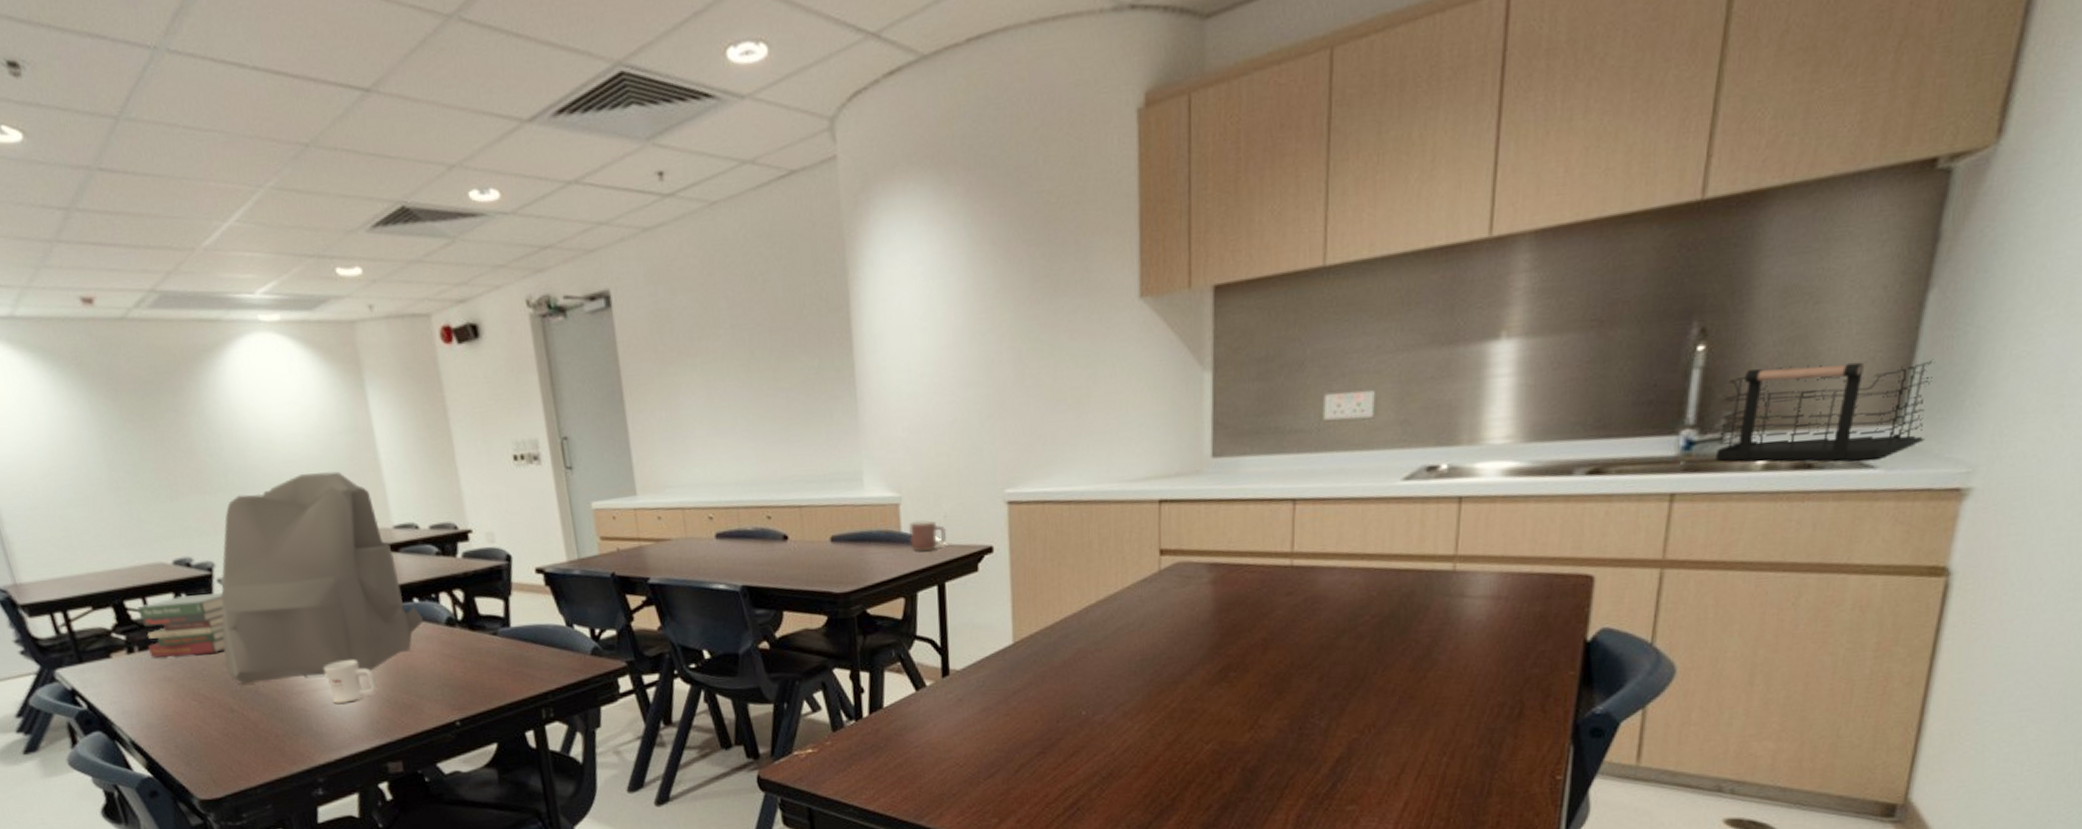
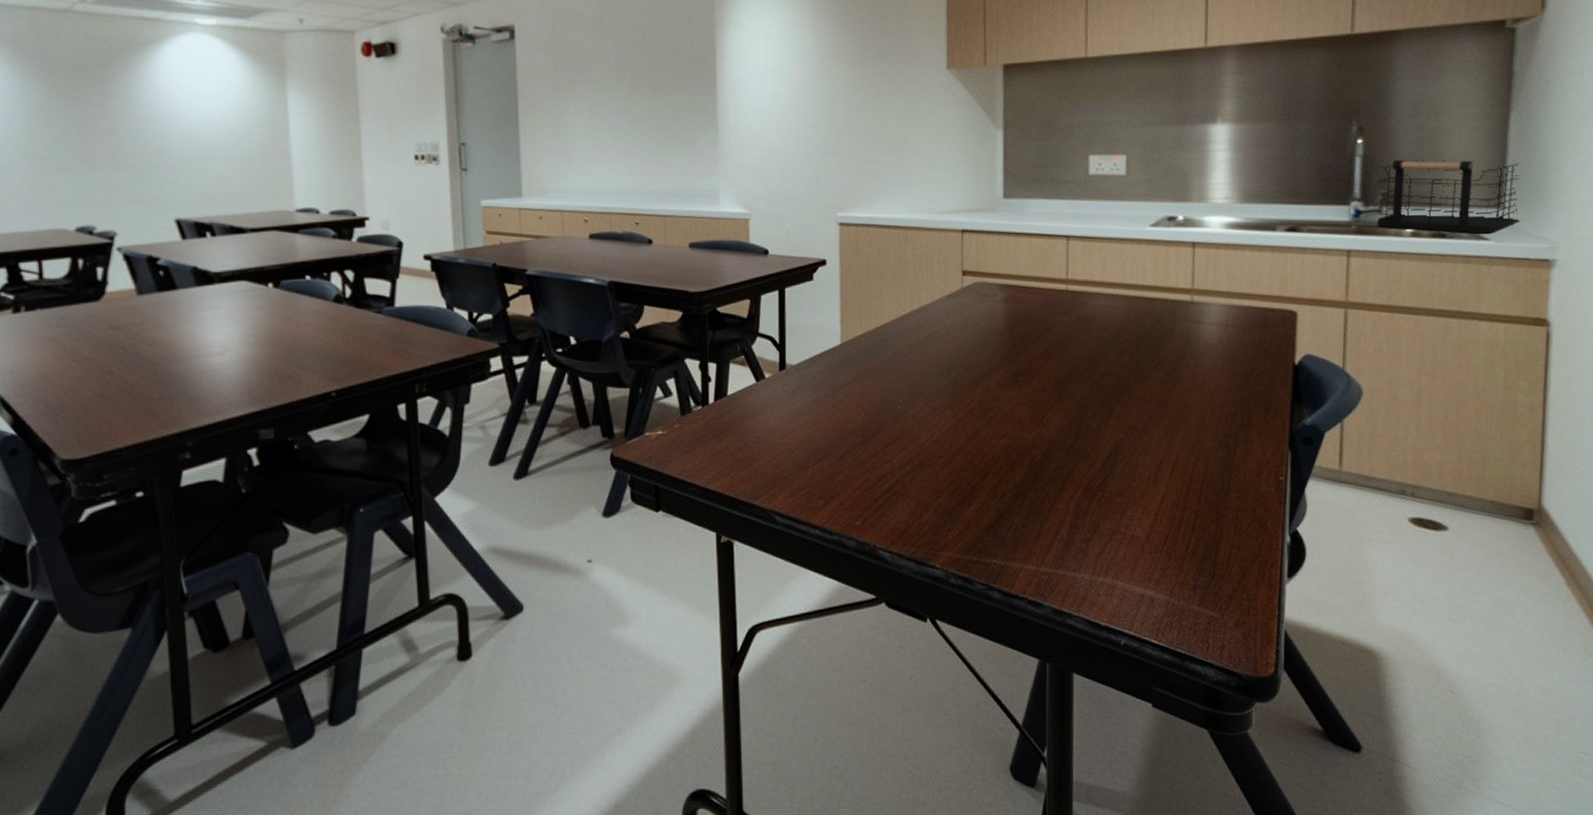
books: present [137,593,226,658] -> none [32,260,120,318]
backpack: present [221,471,423,683] -> none [111,157,312,347]
mug: present [323,660,377,704] -> none [208,330,260,370]
mug: present [909,520,946,553] -> none [756,234,787,261]

